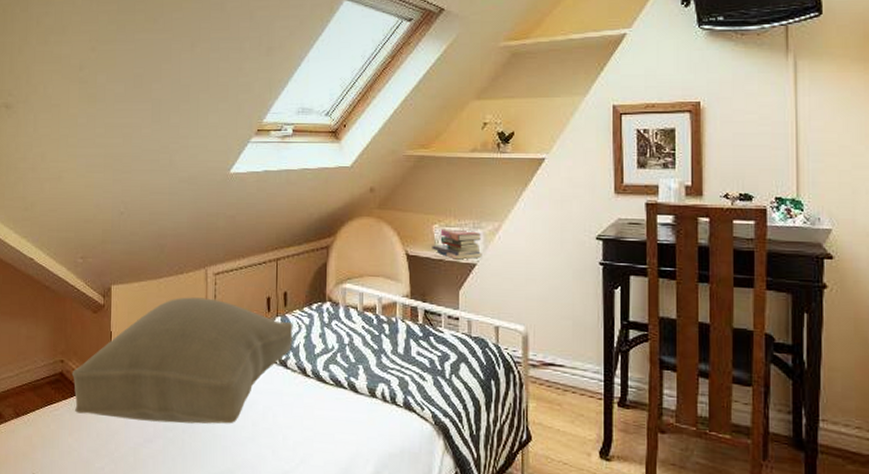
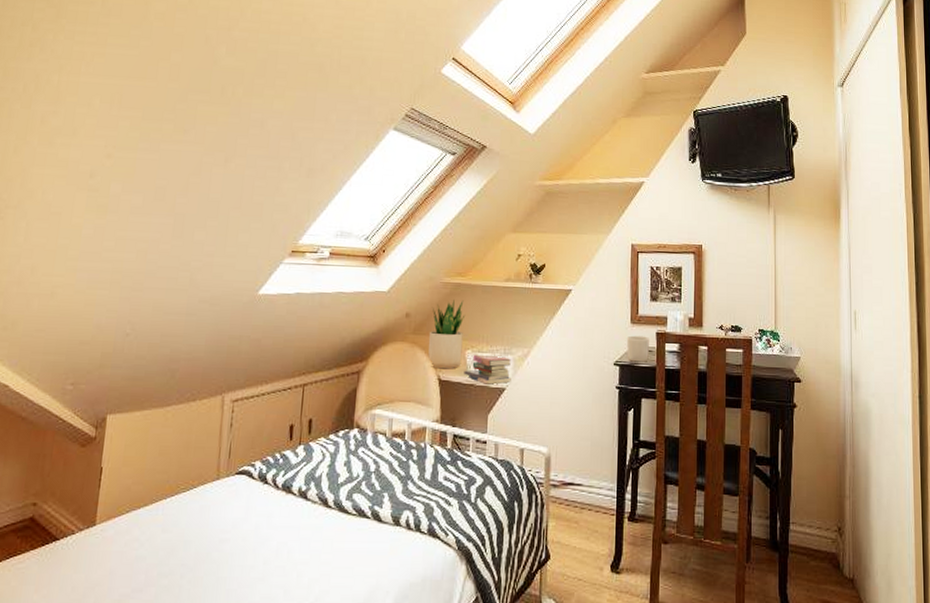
cushion: present [71,297,293,424] -> none [45,426,317,568]
planter: none [394,173,431,244] -> present [428,300,466,369]
mug: none [610,207,637,236] -> present [626,335,649,362]

